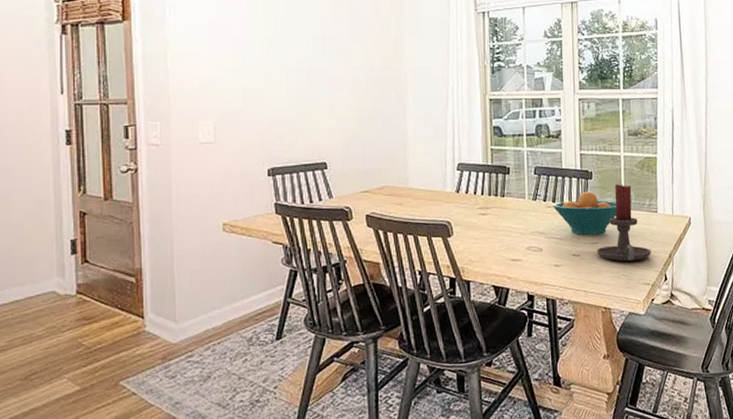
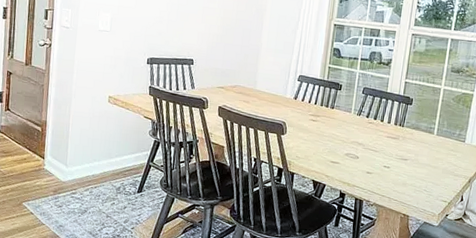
fruit bowl: present [552,191,617,235] -> none [373,114,430,153]
candle holder: present [597,184,651,262] -> none [405,112,453,181]

